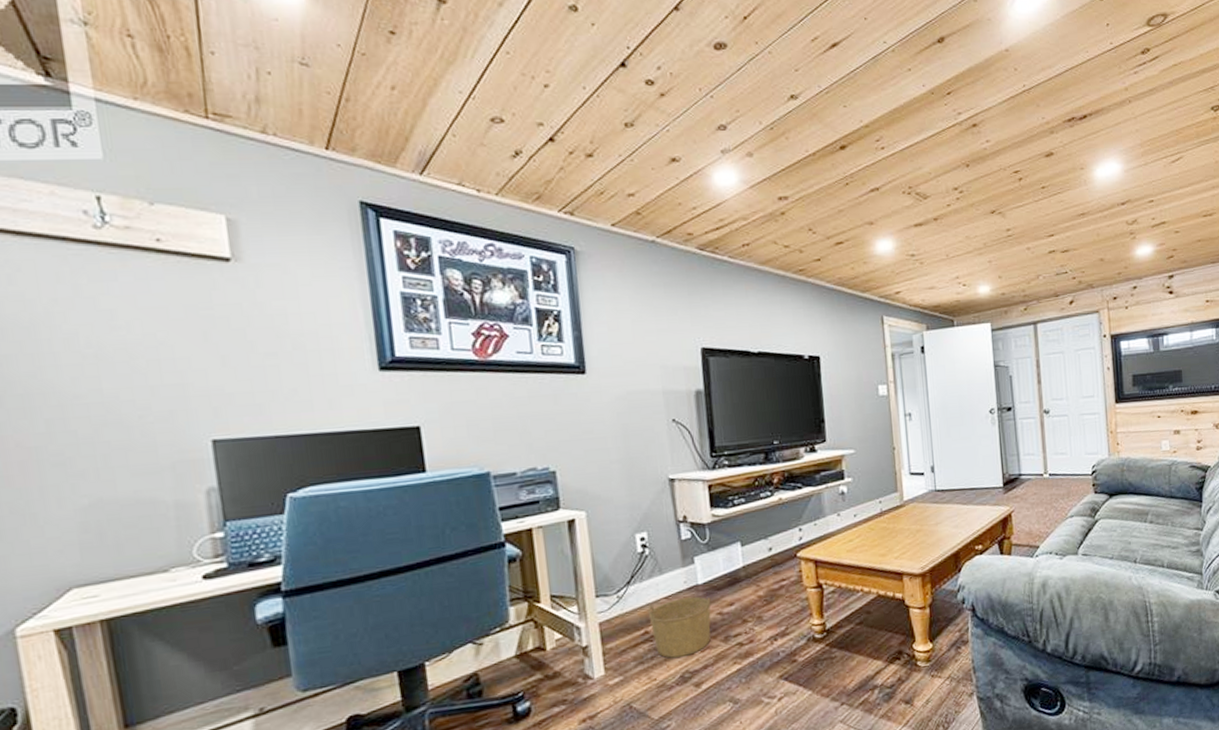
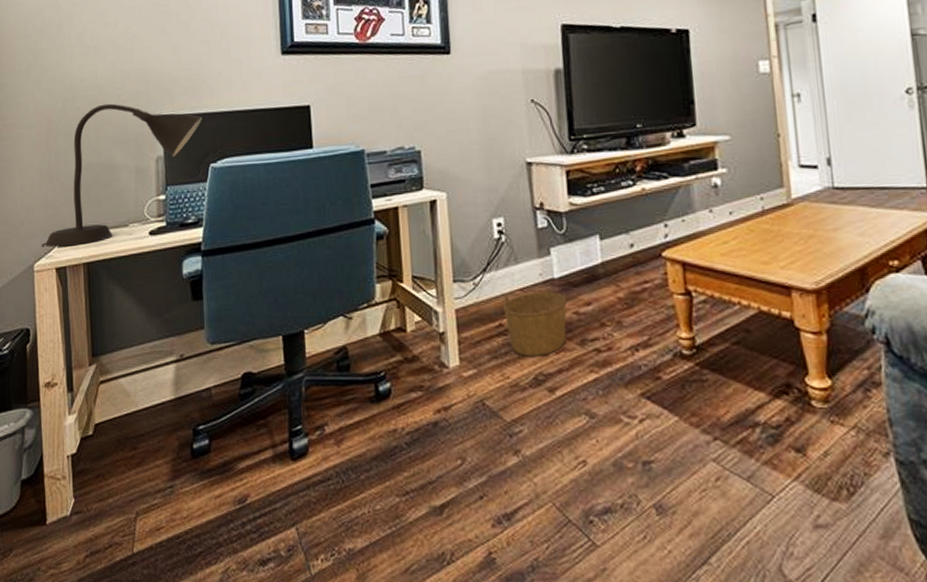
desk lamp: none [25,426,274,607] -> present [41,103,203,248]

